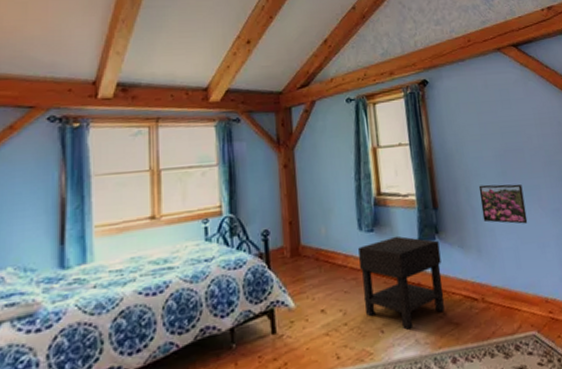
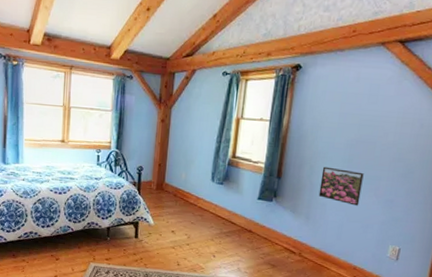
nightstand: present [358,236,444,330] -> none [204,191,275,260]

